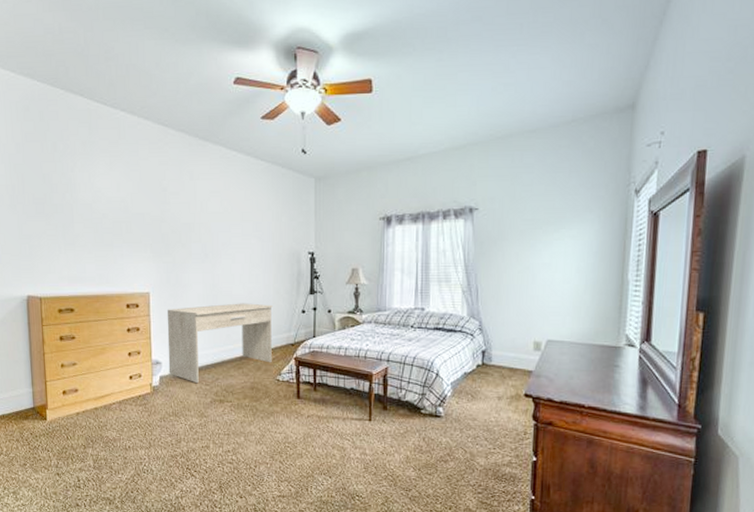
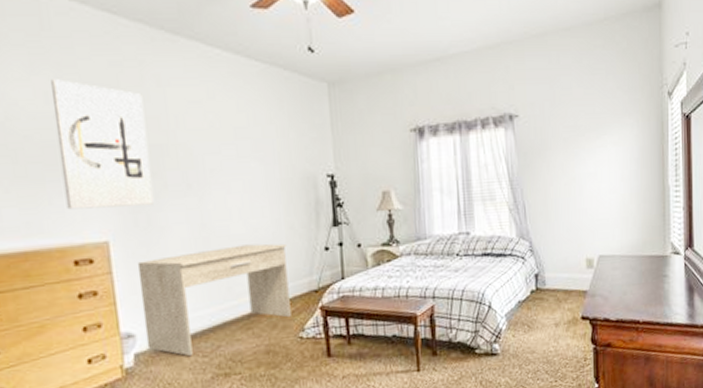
wall art: none [121,174,182,268] -> present [51,79,153,210]

